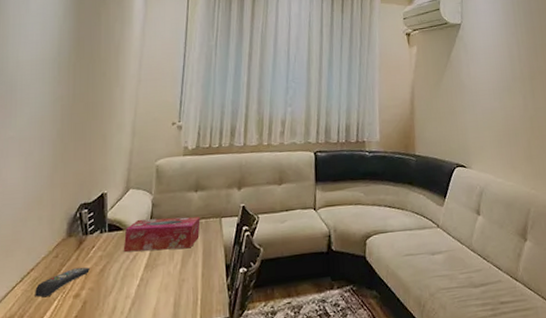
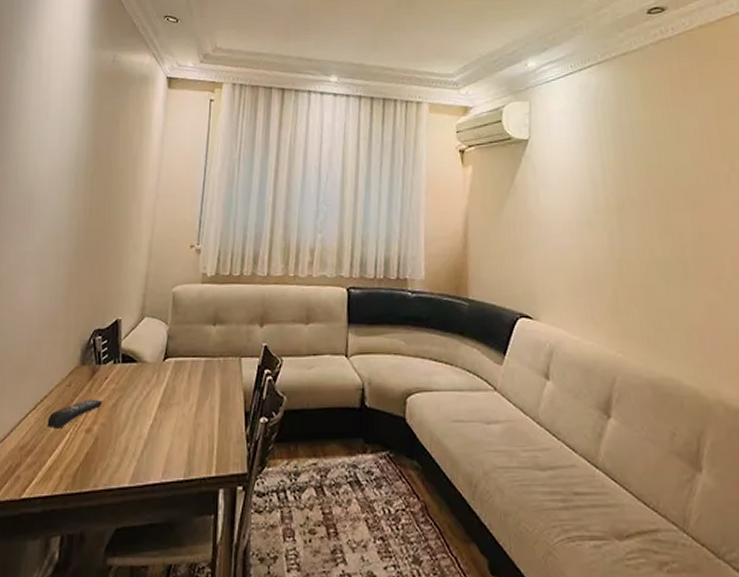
tissue box: present [123,216,201,253] -> none [136,351,218,389]

